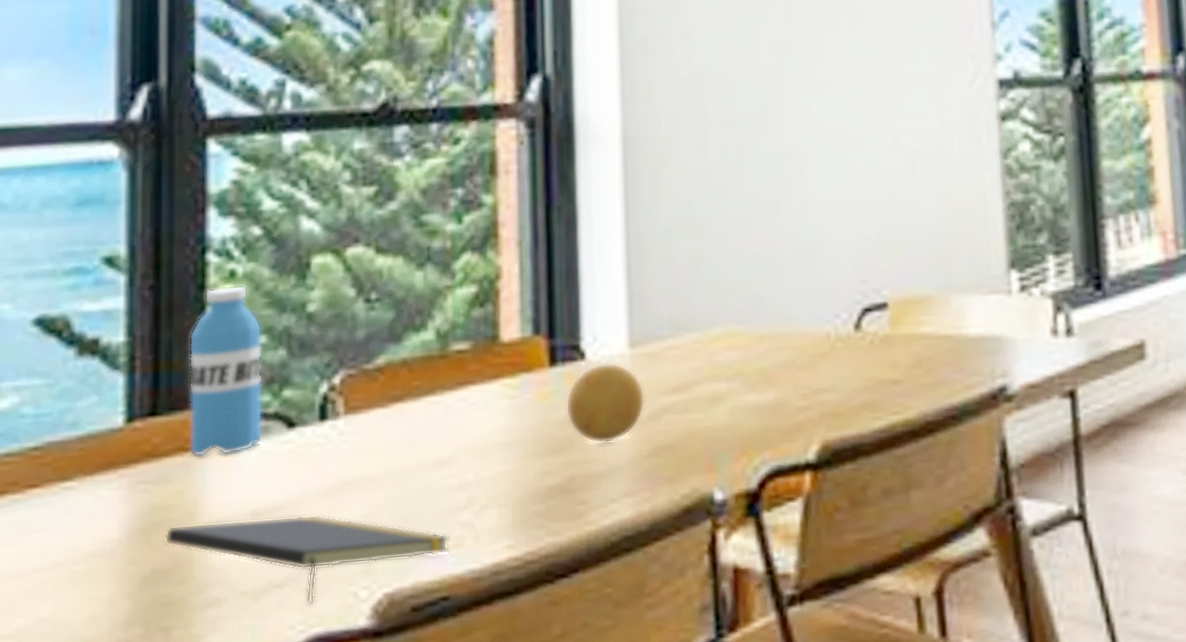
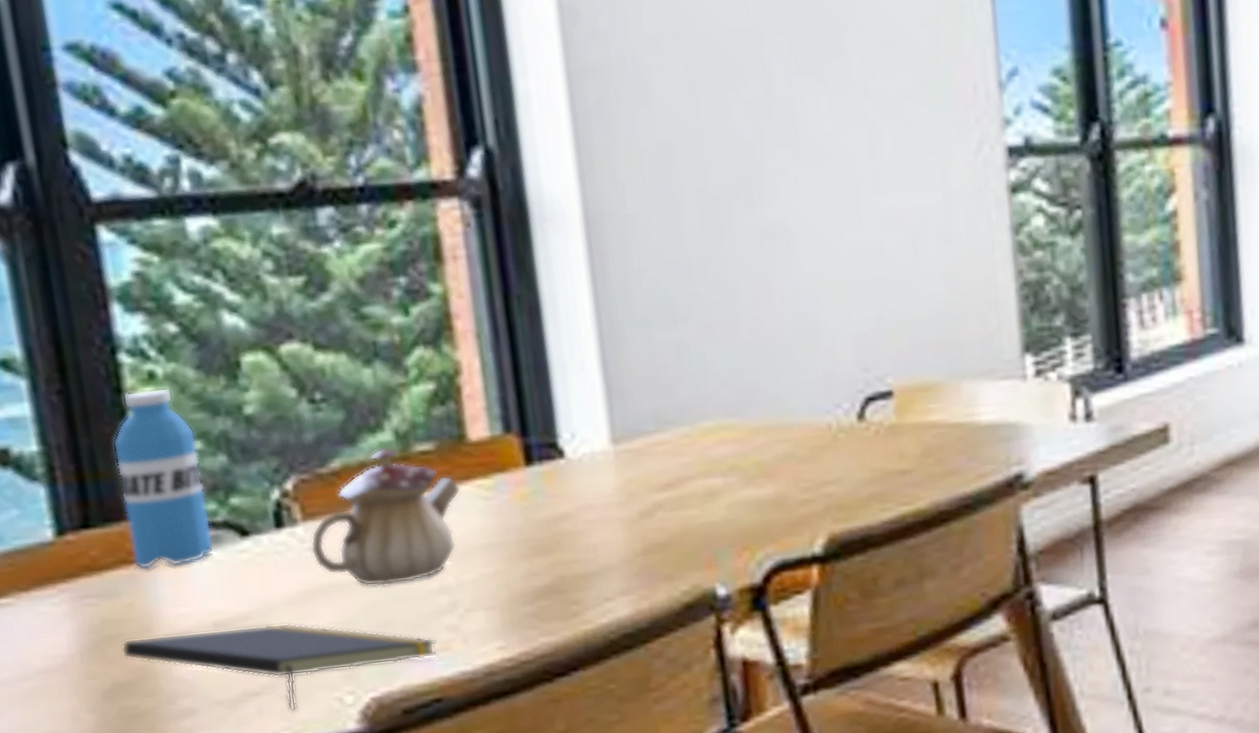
teapot: none [348,346,489,481] -> present [310,447,461,586]
fruit: present [565,362,645,444] -> none [547,460,635,544]

